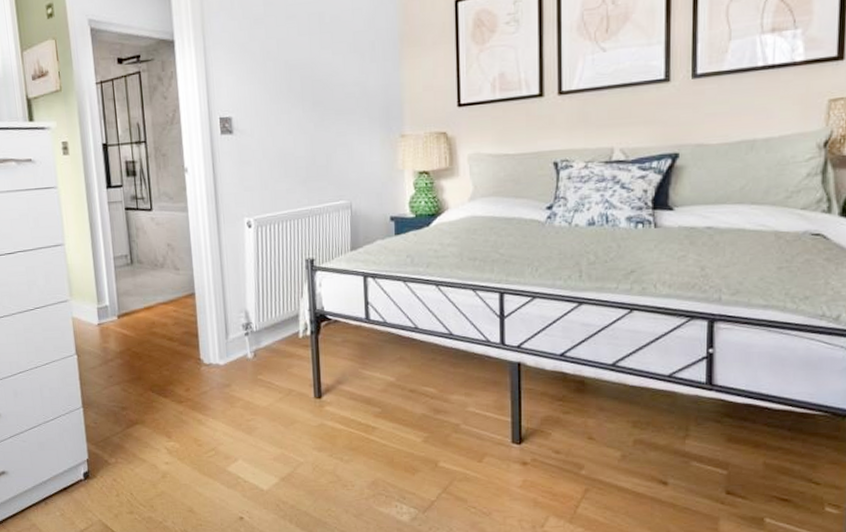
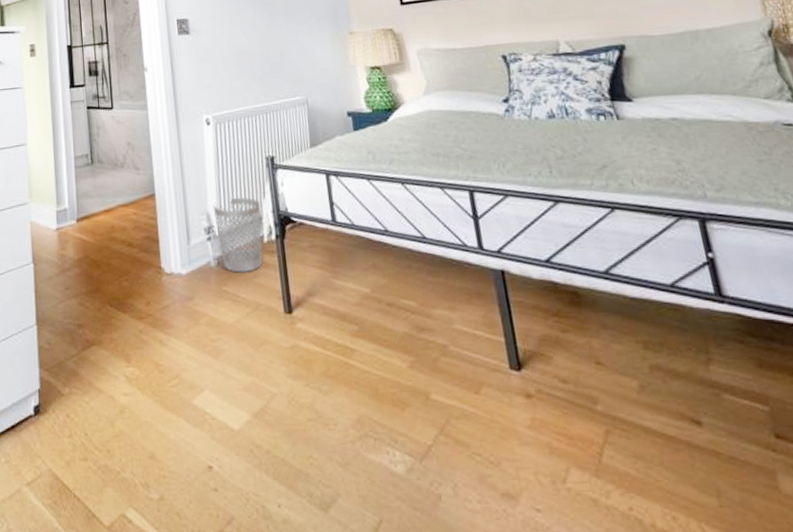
wastebasket: none [251,296,298,364] -> present [213,197,263,273]

